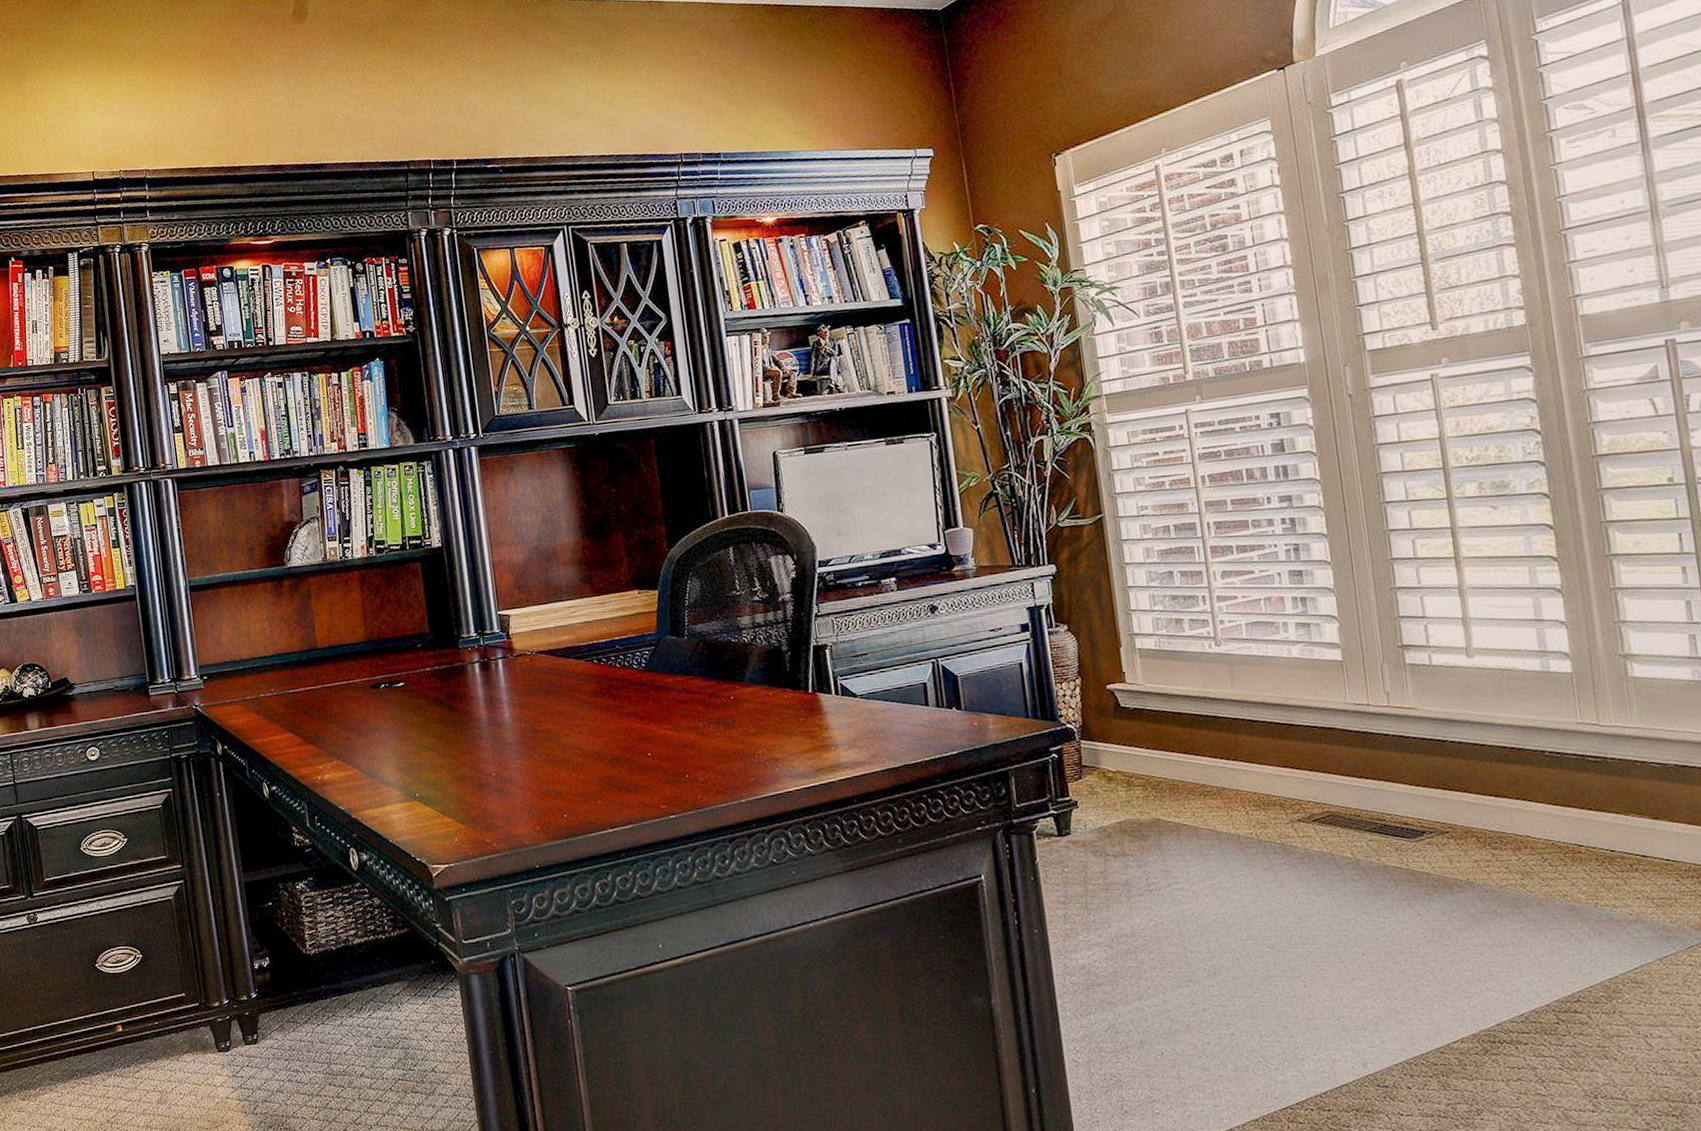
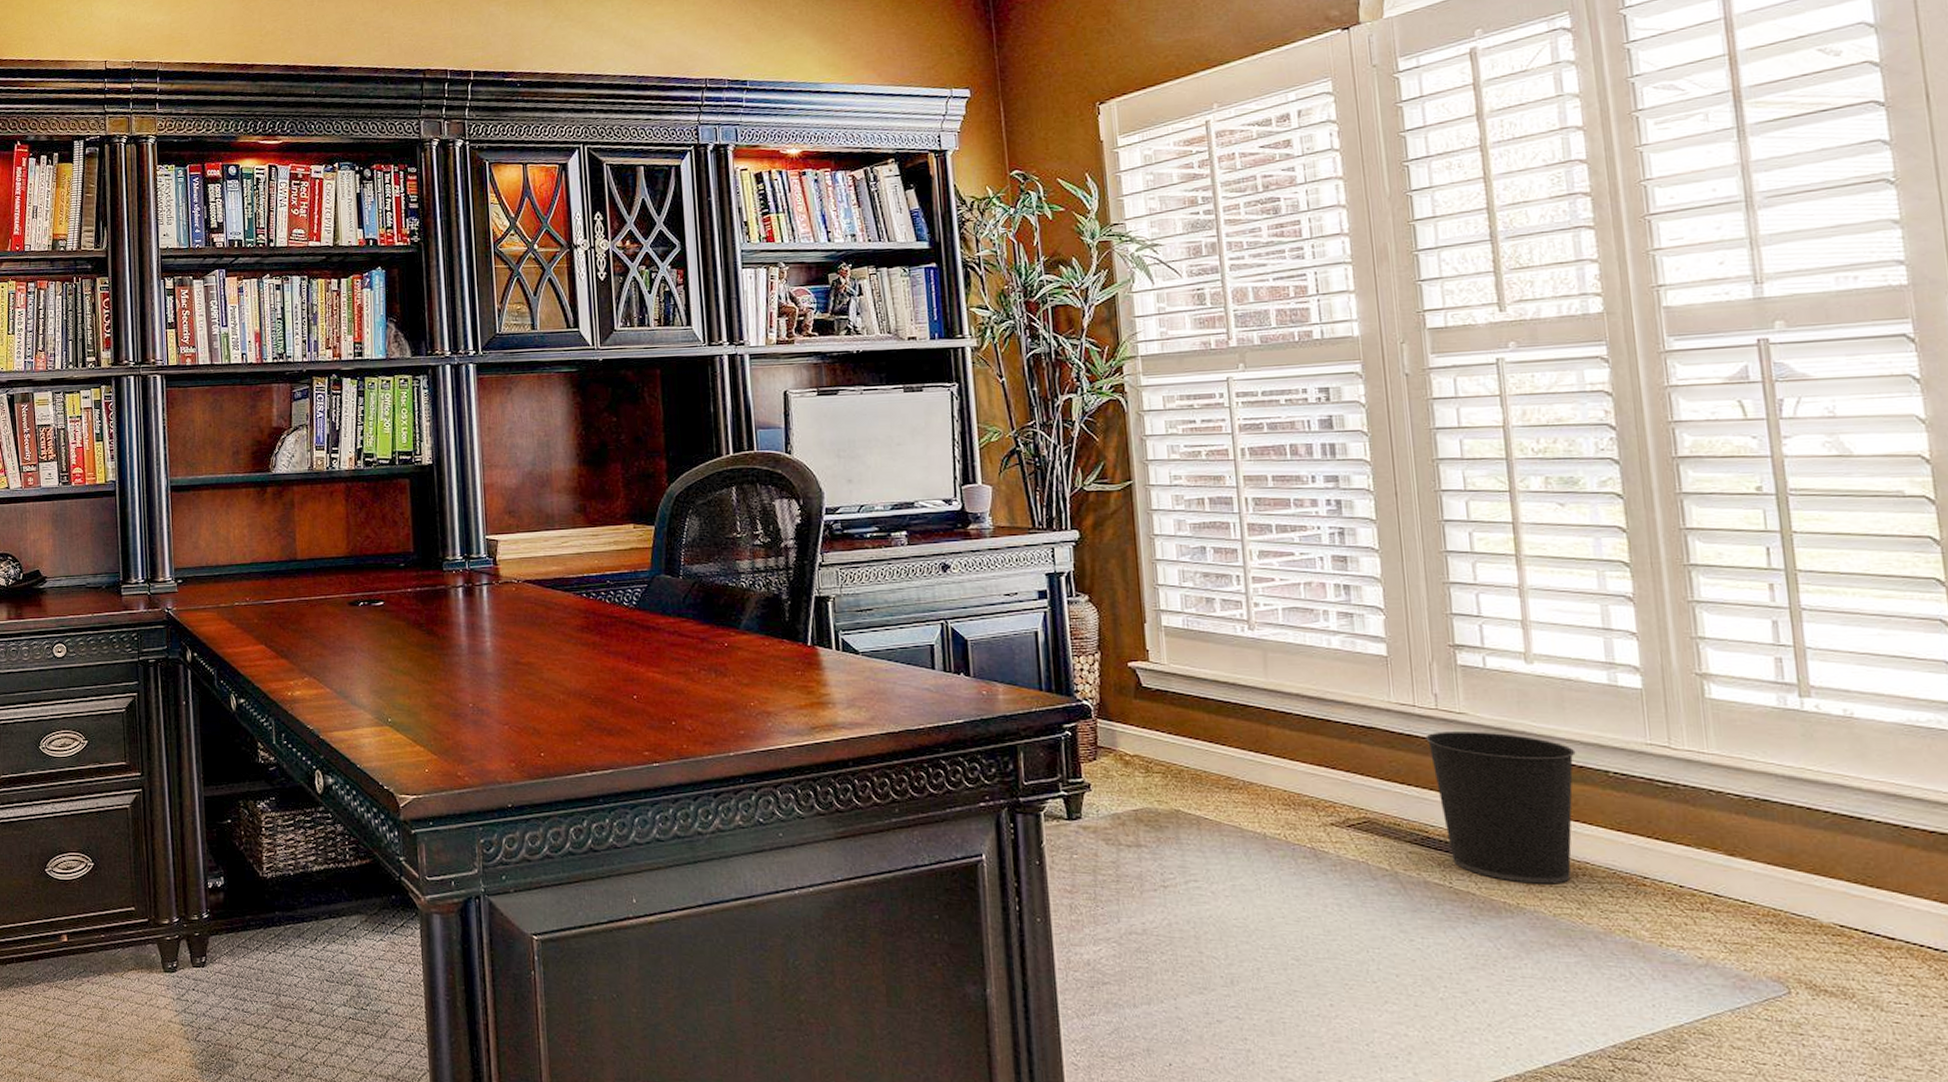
wastebasket: none [1380,723,1515,860] -> present [1425,732,1576,884]

